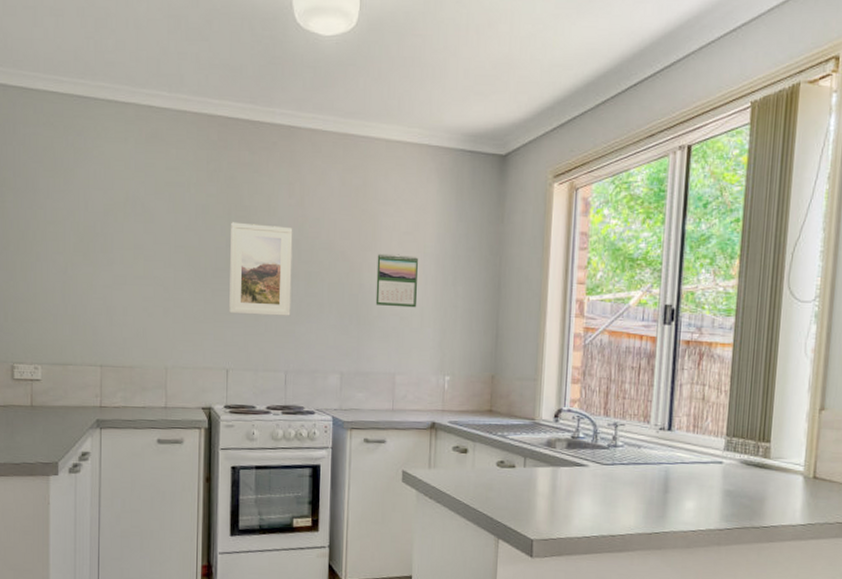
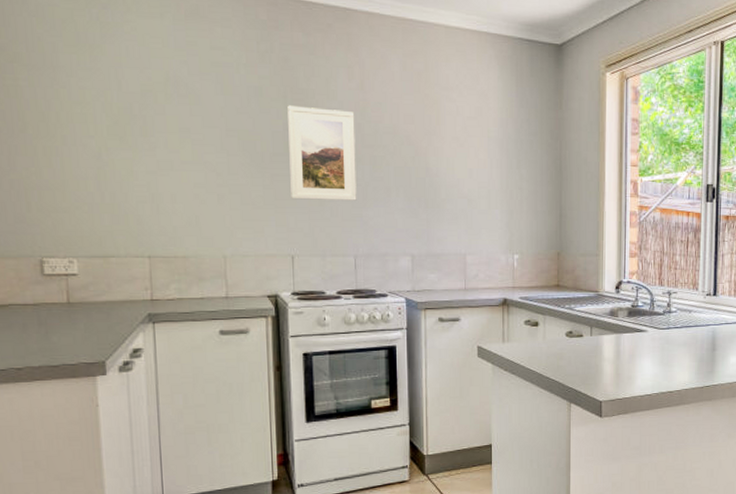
calendar: present [375,253,418,308] -> none [442,138,484,190]

